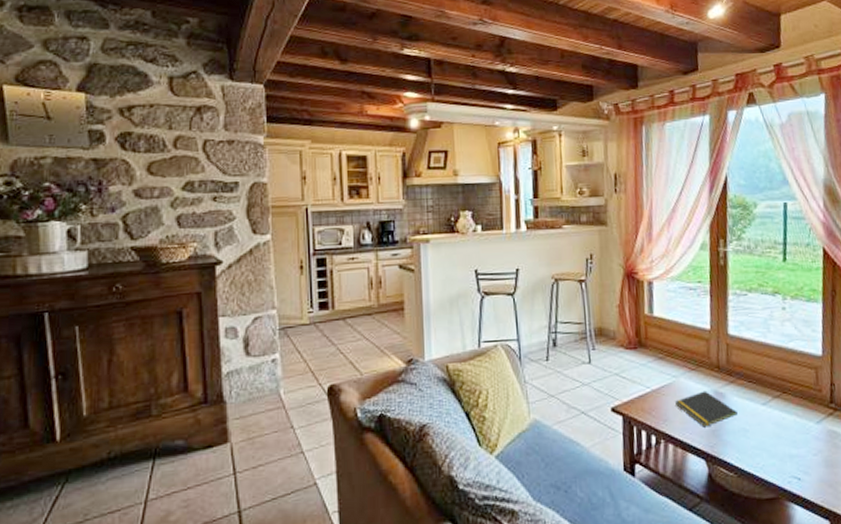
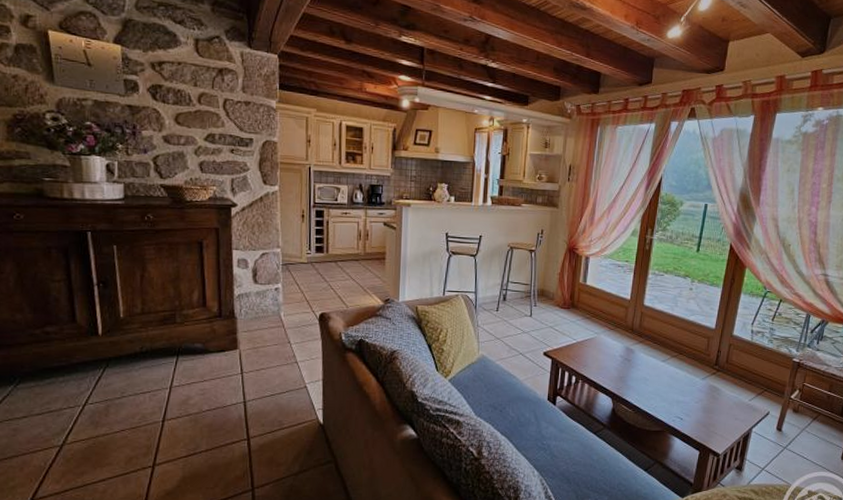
notepad: present [675,390,738,428] -> none [595,346,642,374]

